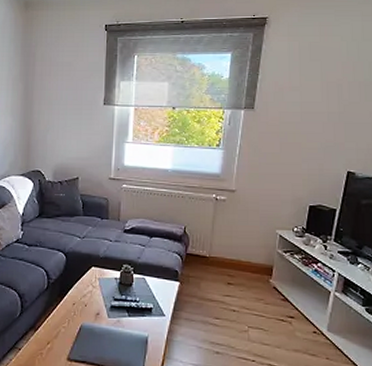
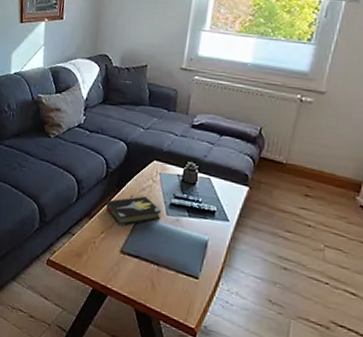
hardback book: none [49,302,104,334] -> present [105,196,162,227]

